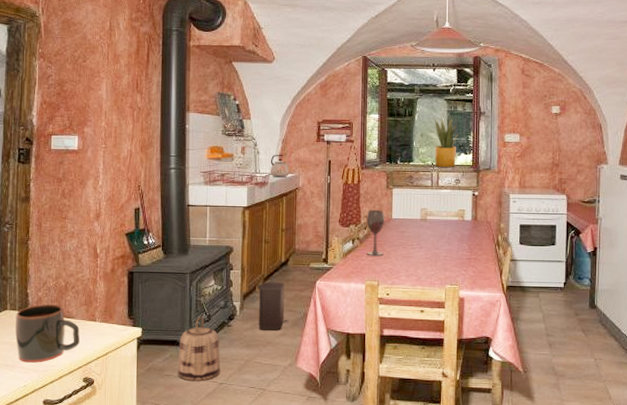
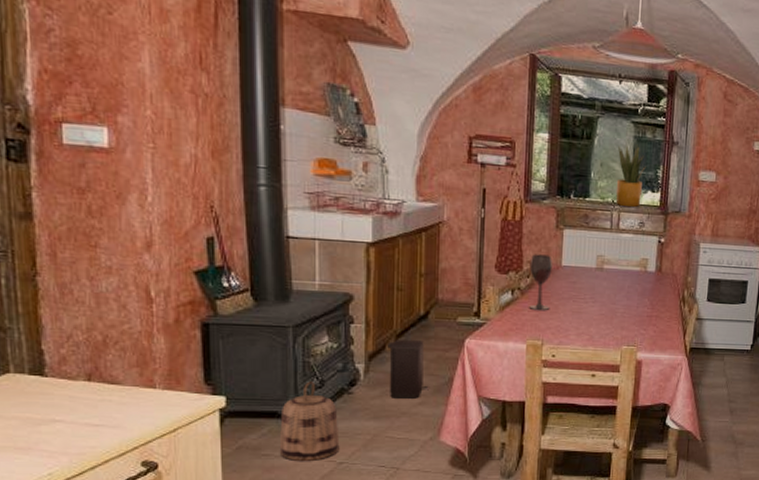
mug: present [15,303,80,363] -> none [25,364,132,444]
kettle: present [270,154,290,178] -> none [403,175,431,207]

